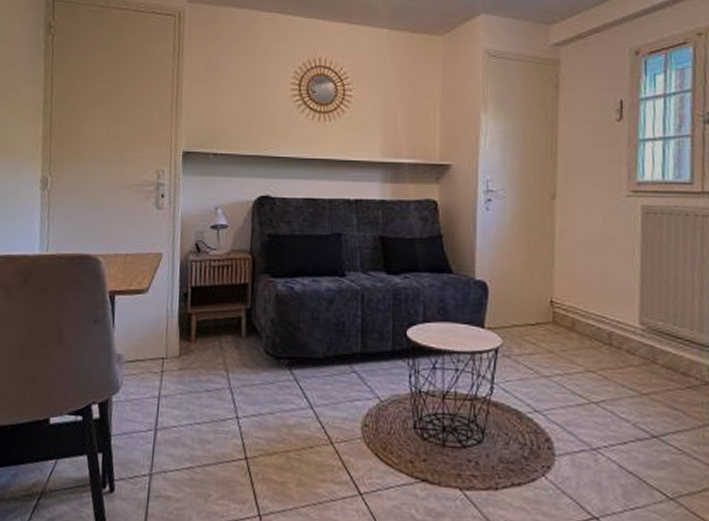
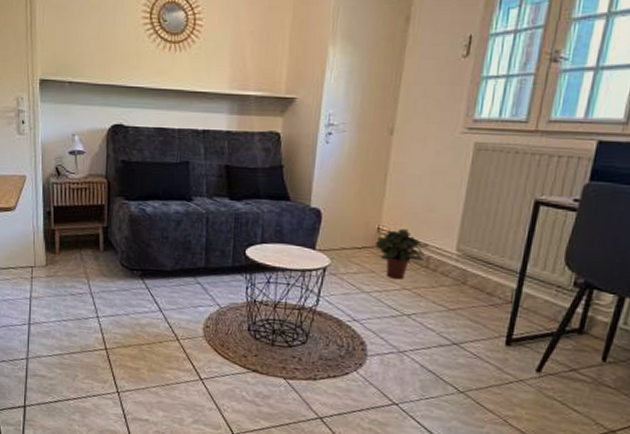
potted plant: none [549,302,609,360] -> present [374,229,429,279]

